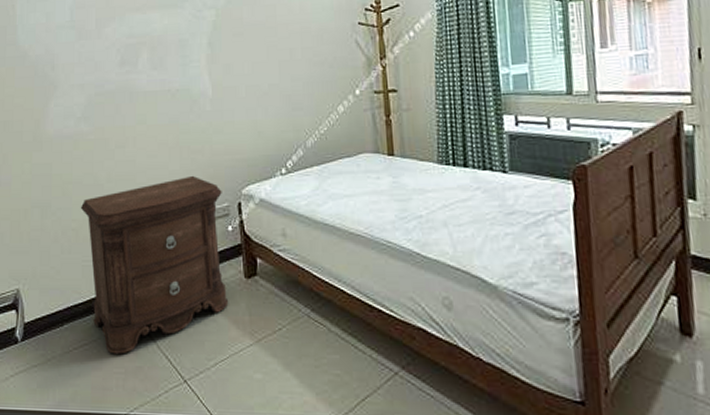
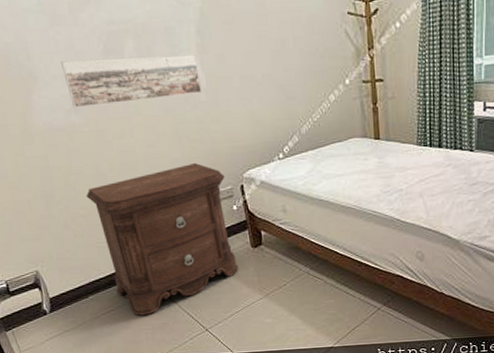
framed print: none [80,65,208,116] -> present [61,55,203,108]

